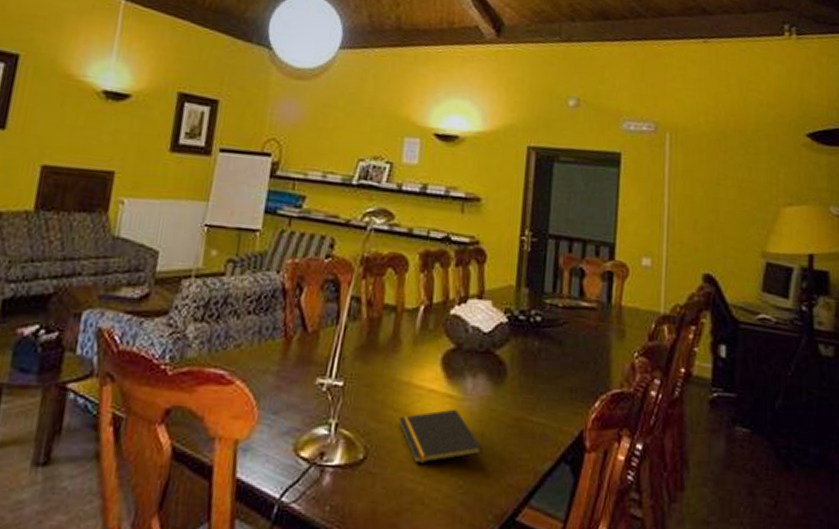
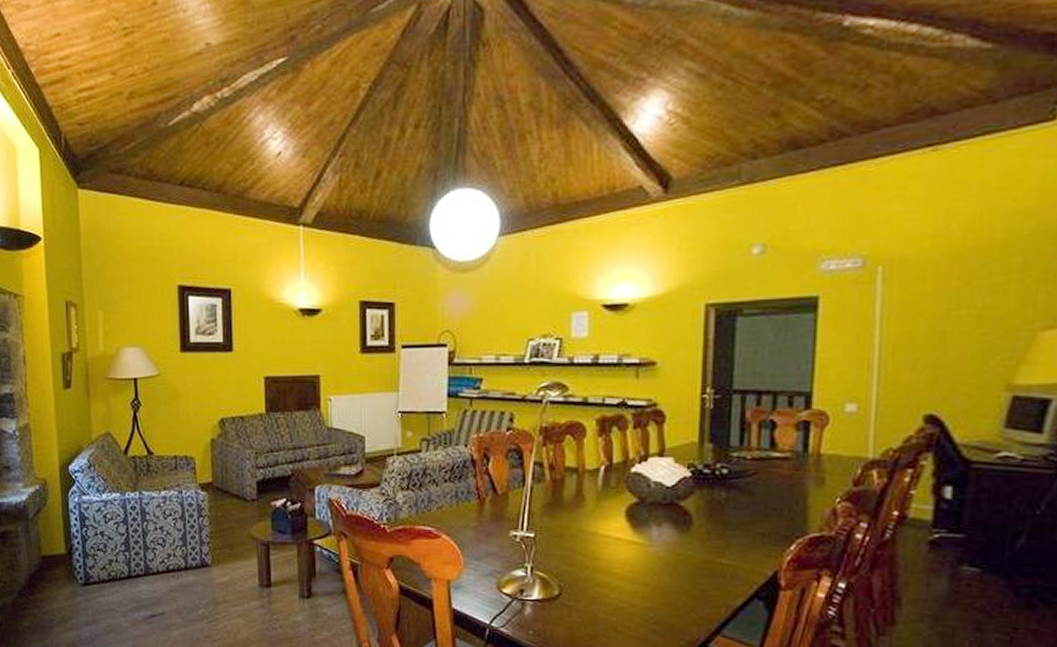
notepad: present [399,409,484,464] -> none [588,553,673,599]

